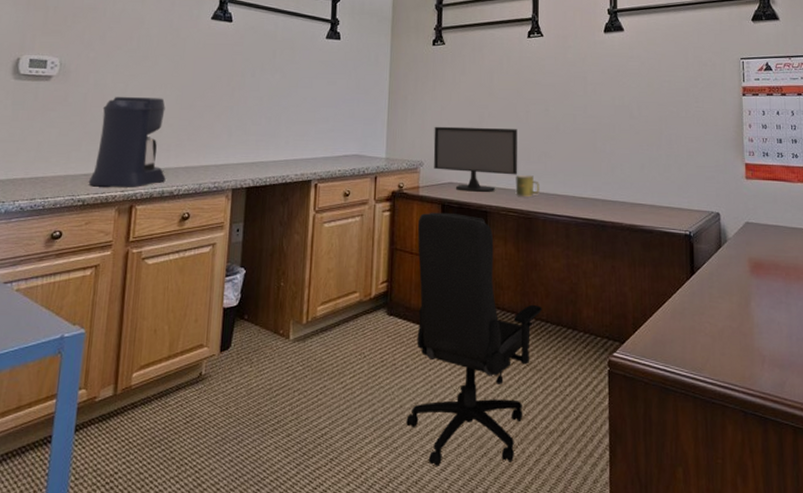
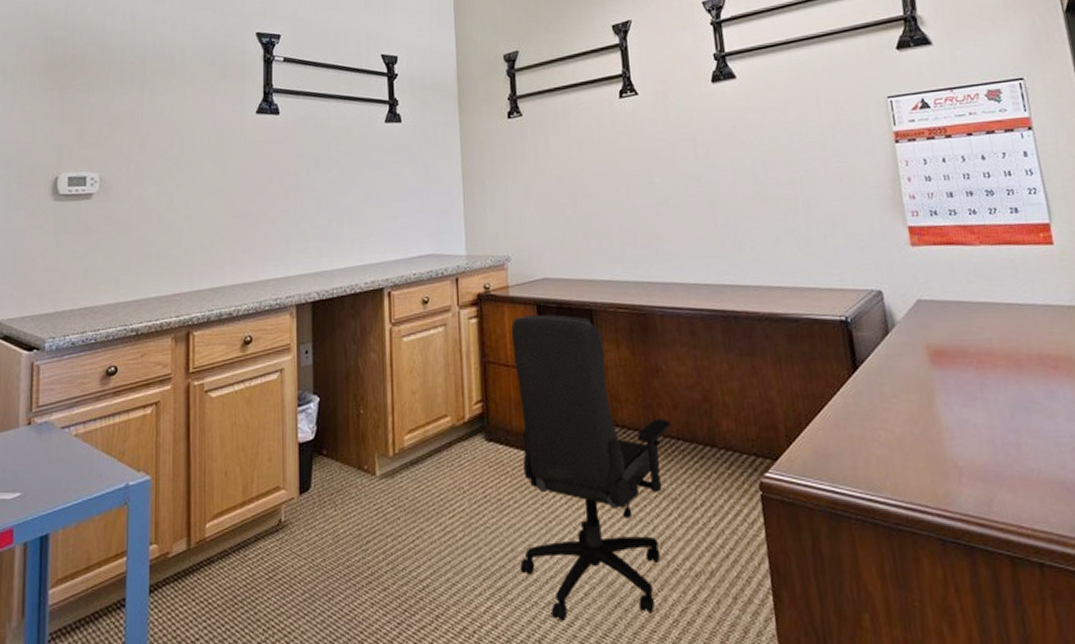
coffee maker: present [88,96,166,188] -> none [140,207,223,314]
computer monitor: present [433,126,518,193] -> none [519,208,624,288]
mug: present [515,174,539,198] -> none [622,261,653,290]

